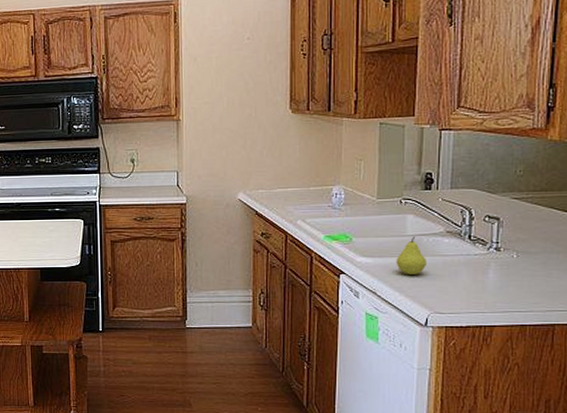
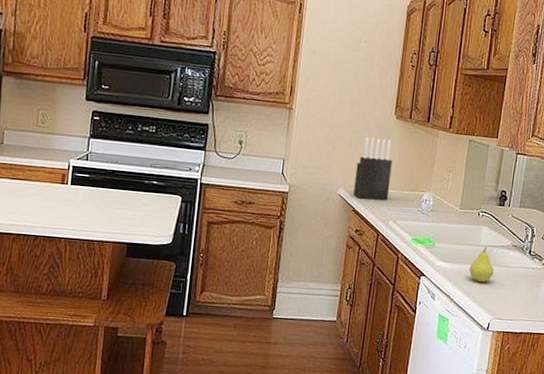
knife block: none [254,135,294,201] -> present [353,137,393,201]

